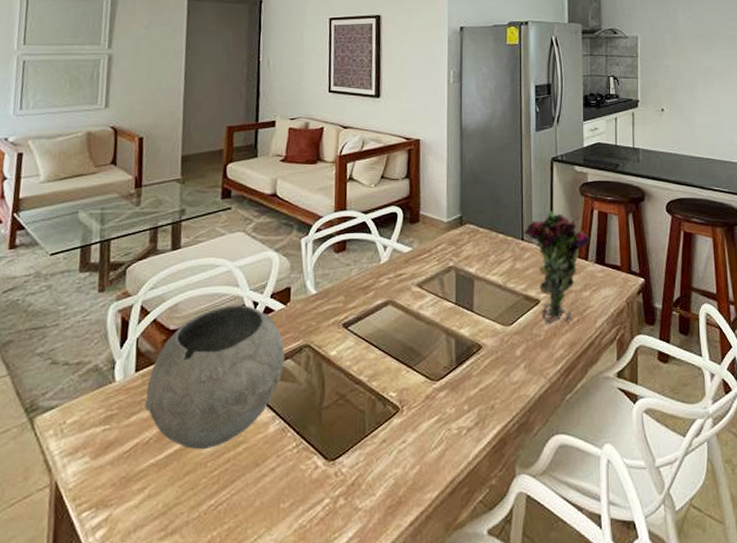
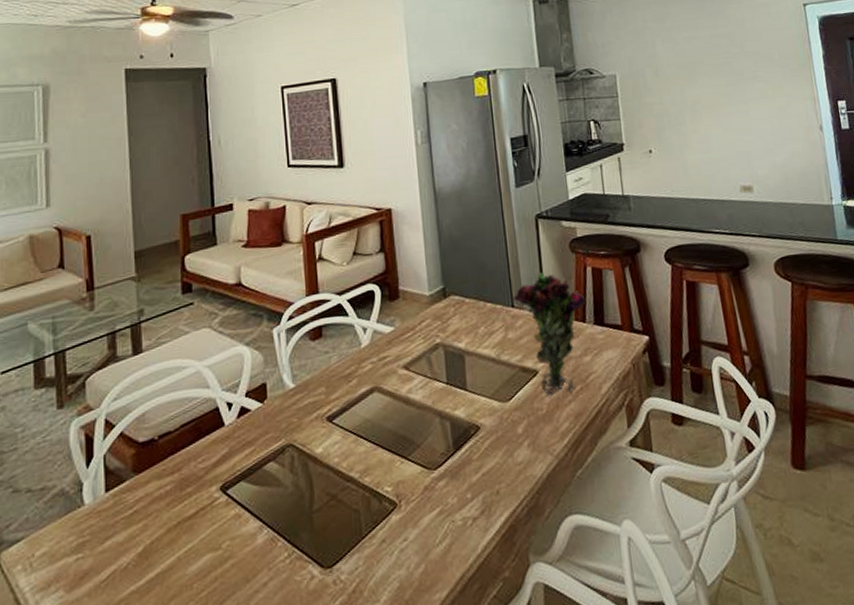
bowl: present [144,305,285,450] -> none [119,407,267,571]

